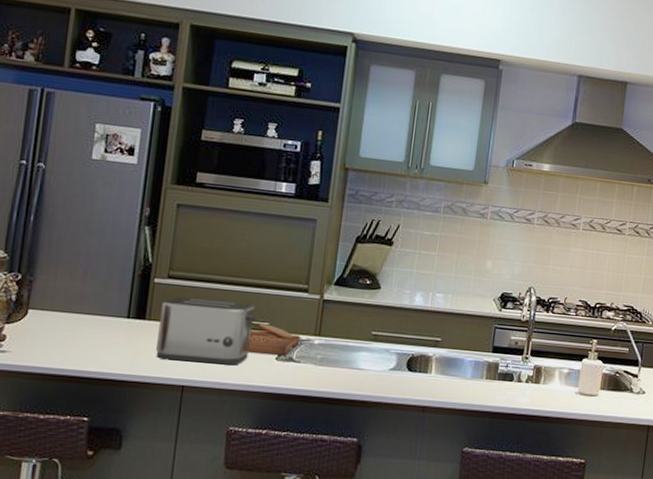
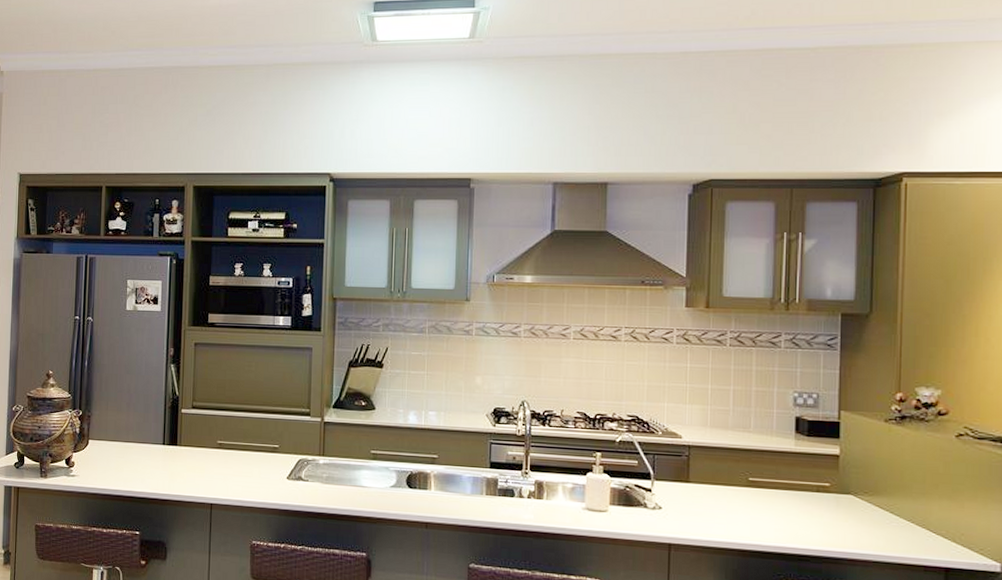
toaster: present [156,296,259,367] -> none [188,424,269,486]
cutting board: present [249,324,301,355] -> none [263,446,307,475]

